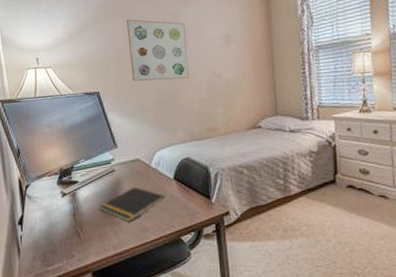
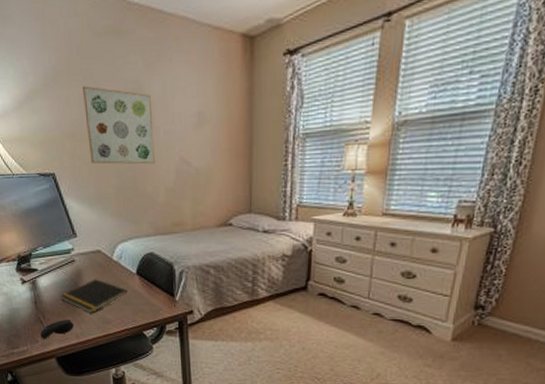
computer mouse: none [76,230,111,253] -> present [40,320,74,339]

